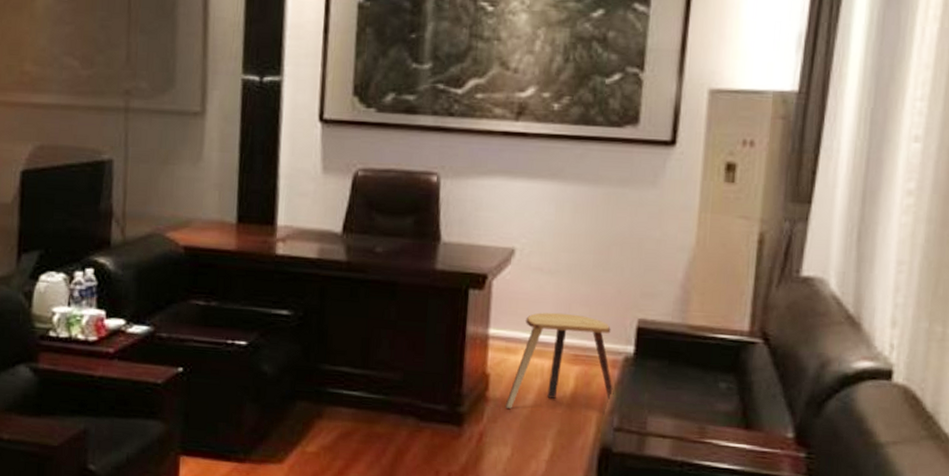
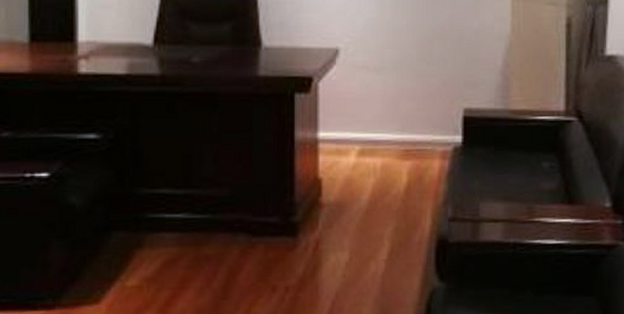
stool: present [505,312,614,409] -> none [339,109,446,212]

